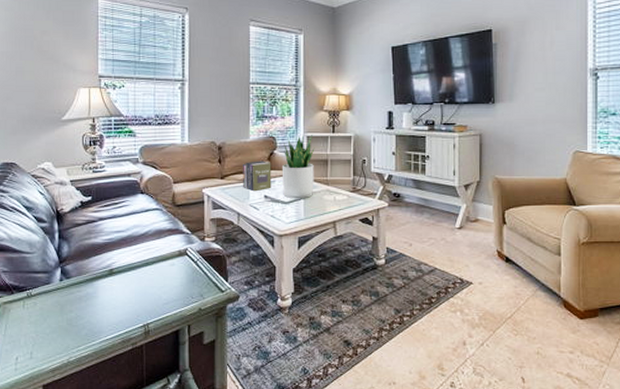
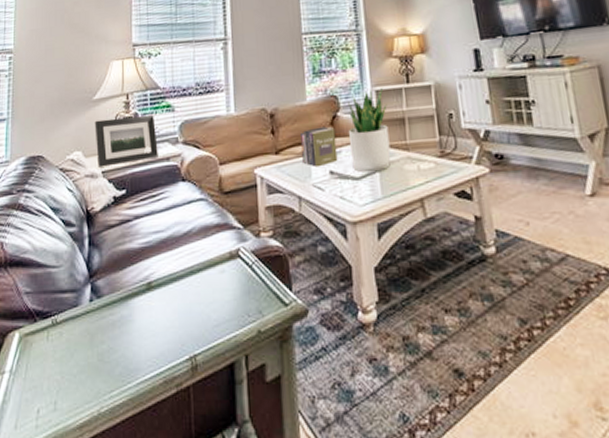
picture frame: none [63,137,121,177] -> present [94,115,158,168]

